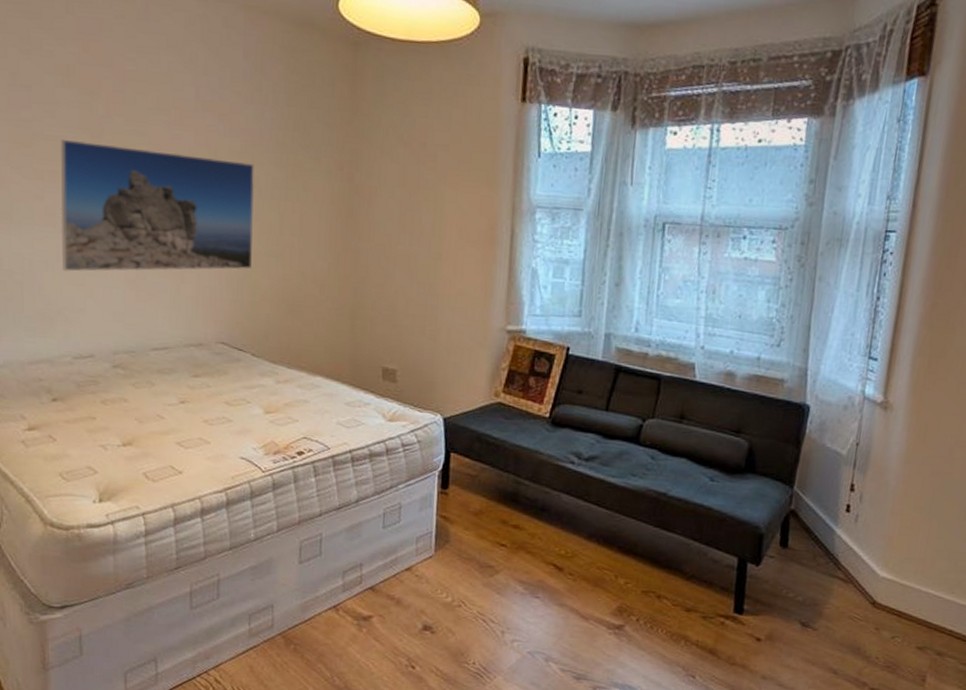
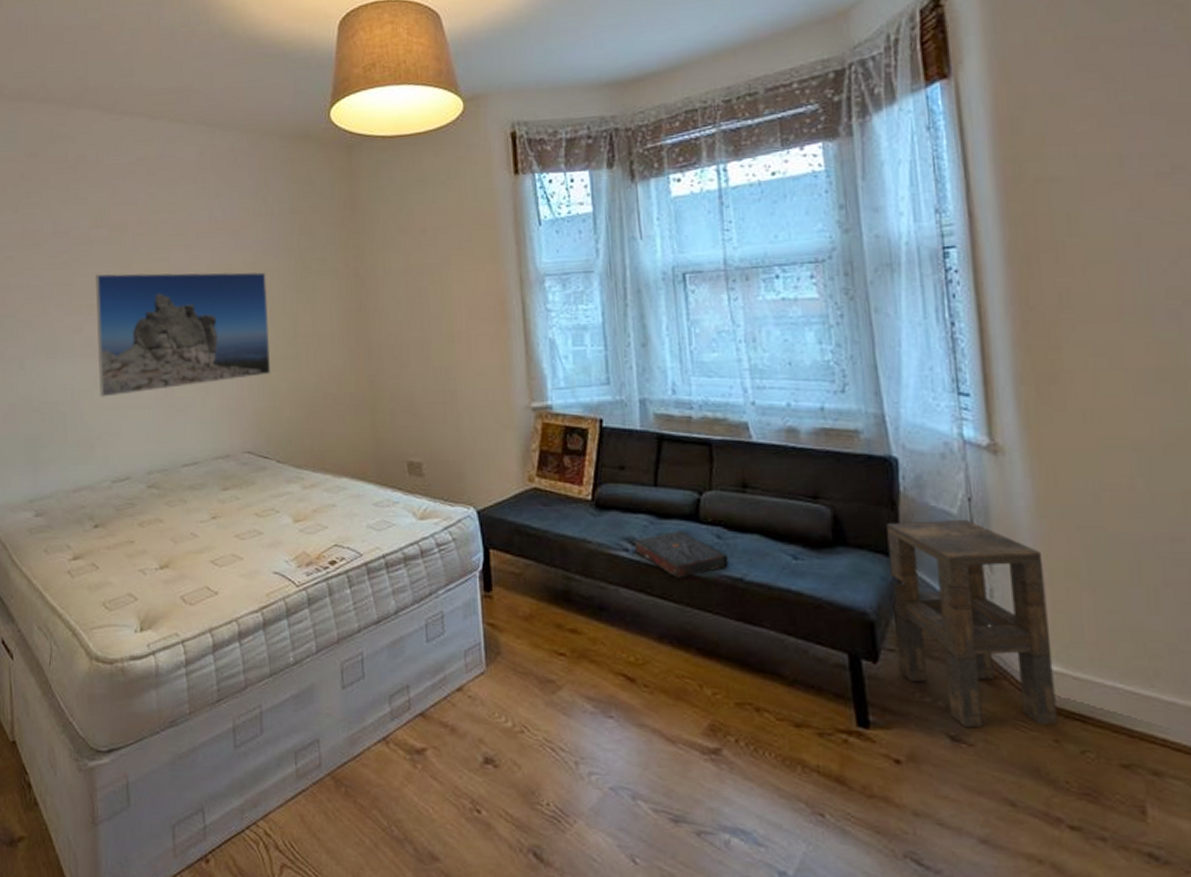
book: none [579,450,657,489] -> present [633,531,728,578]
side table: none [774,457,900,618] -> present [886,519,1057,728]

